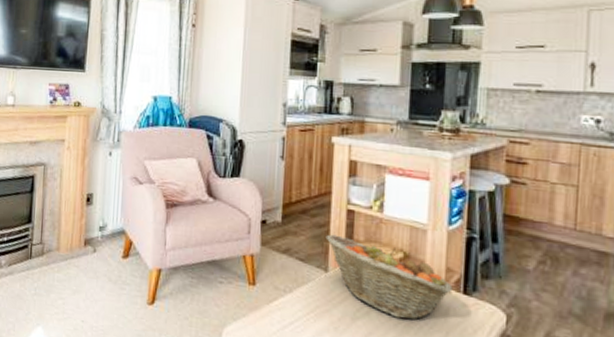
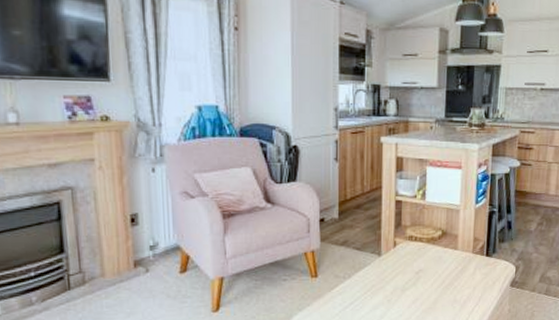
fruit basket: present [325,234,453,320] -> none [378,223,479,284]

